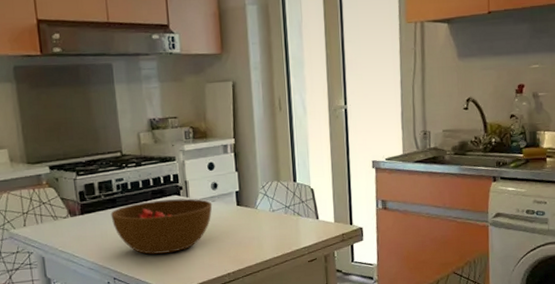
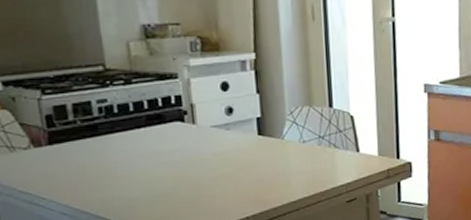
bowl: present [110,198,213,254] -> none [90,125,227,195]

